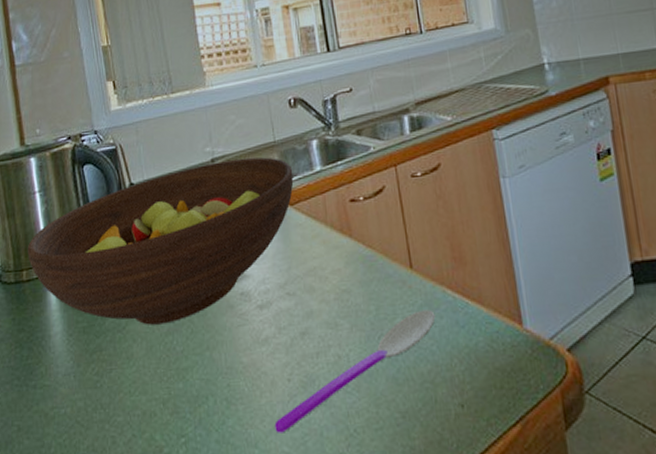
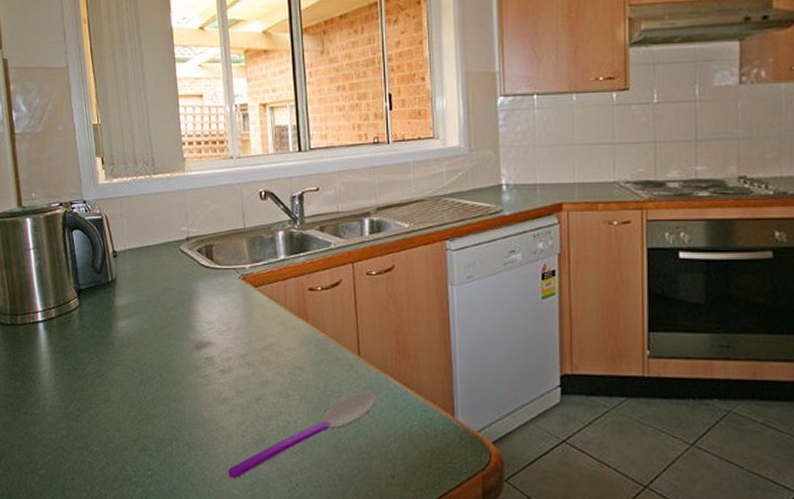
fruit bowl: present [27,157,294,325] -> none [22,240,259,376]

